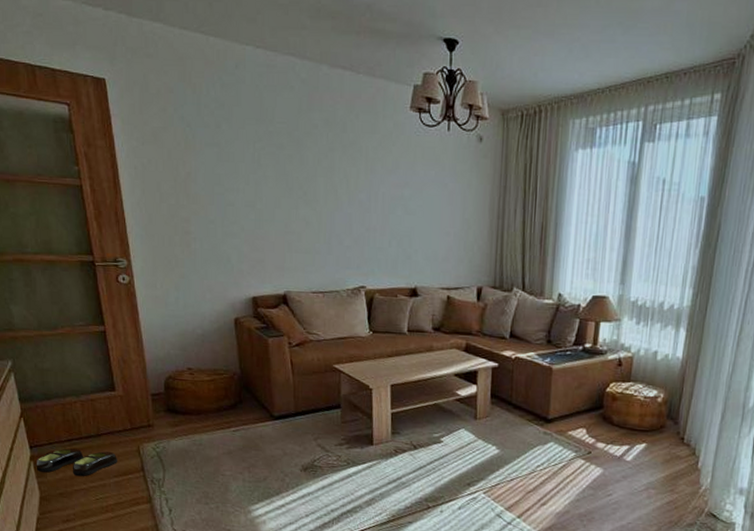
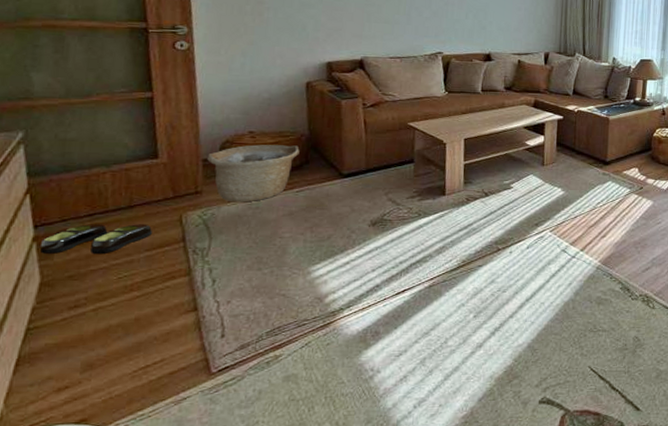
basket: none [155,381,233,438] -> present [207,144,300,203]

